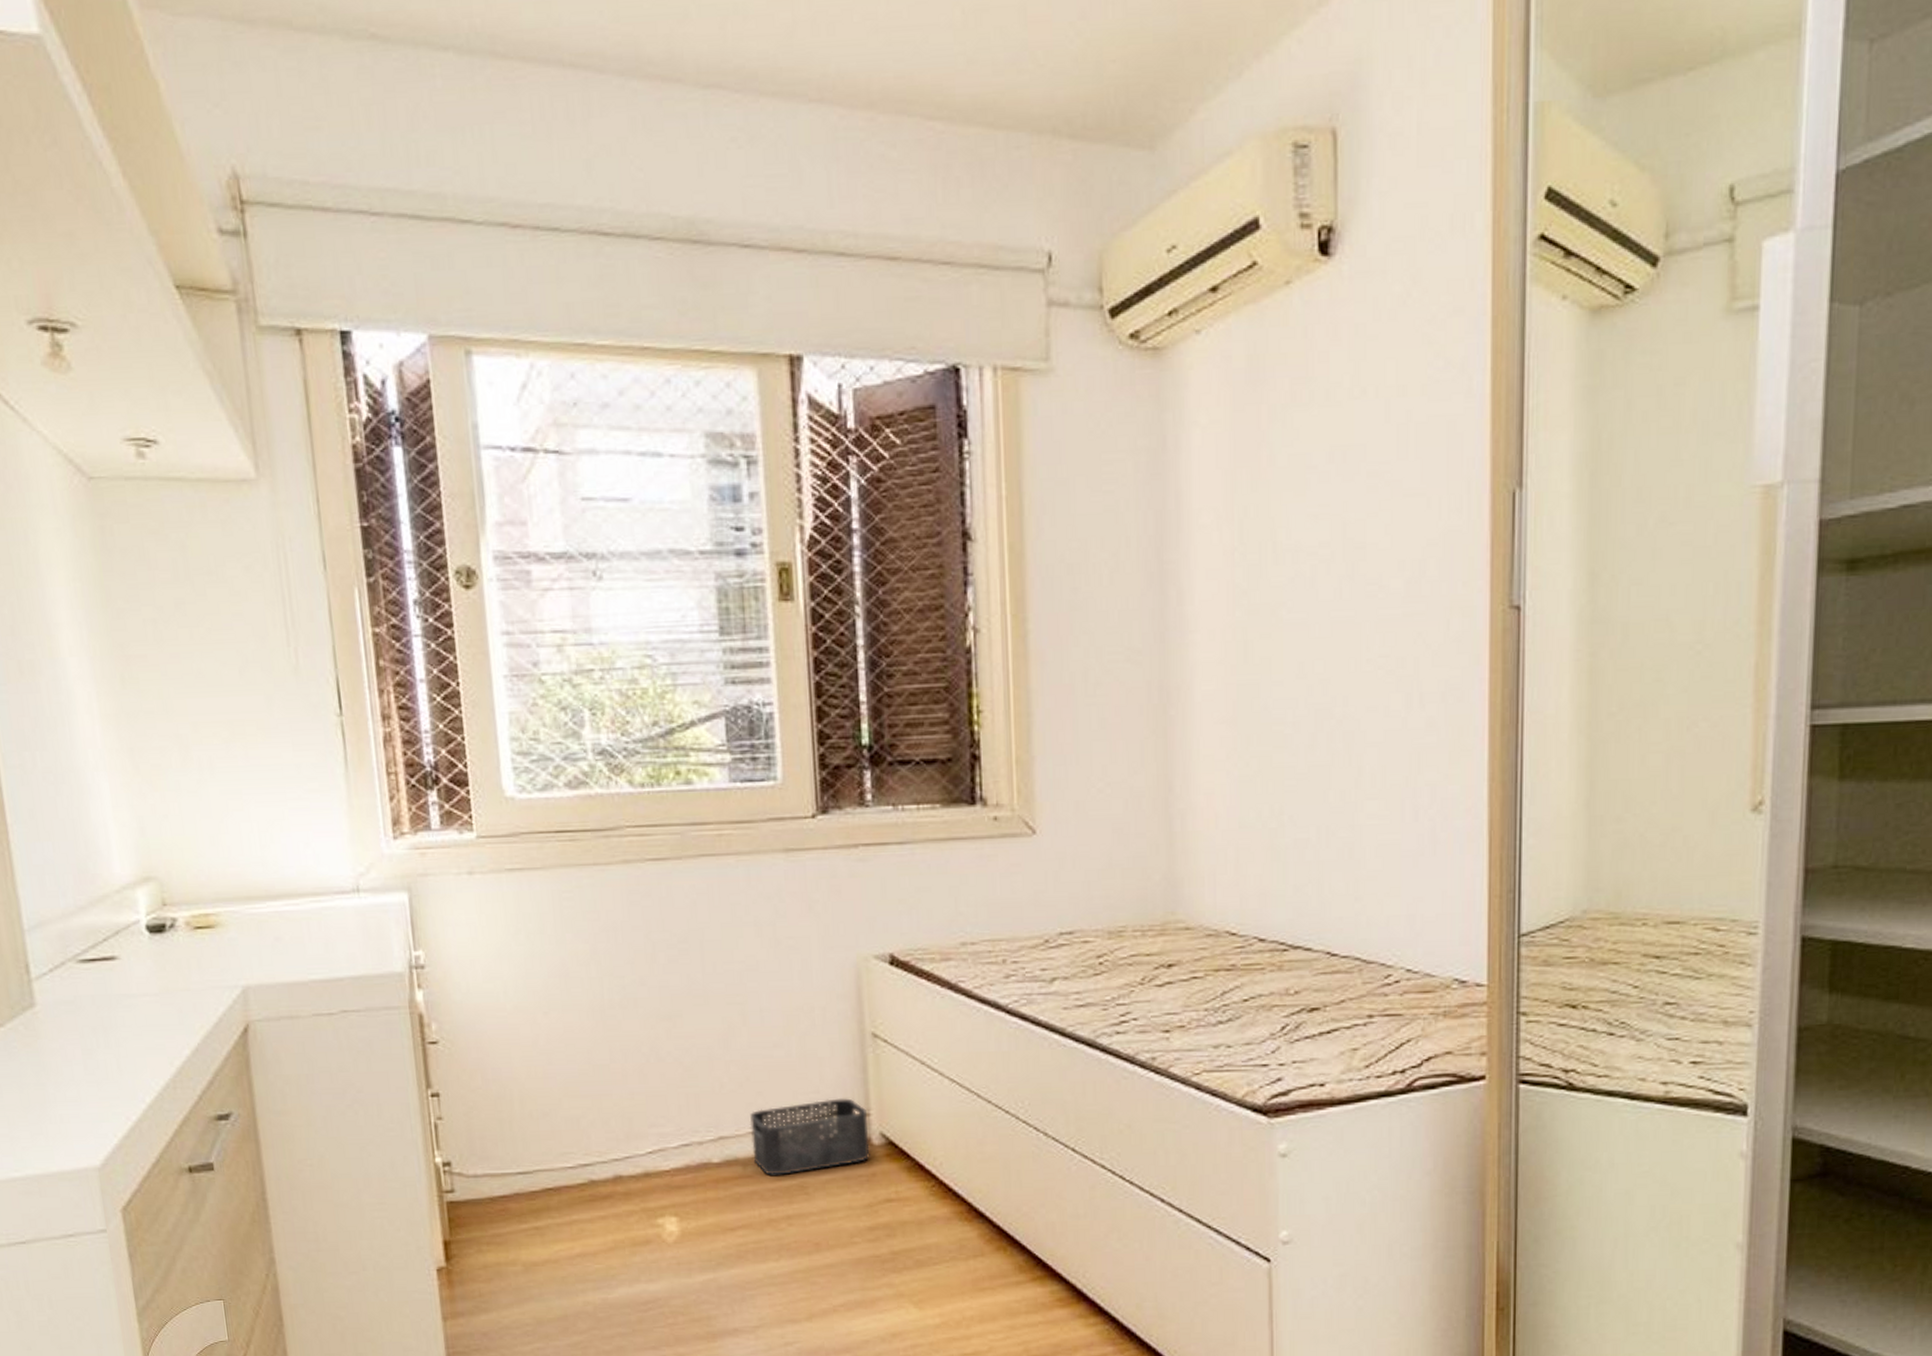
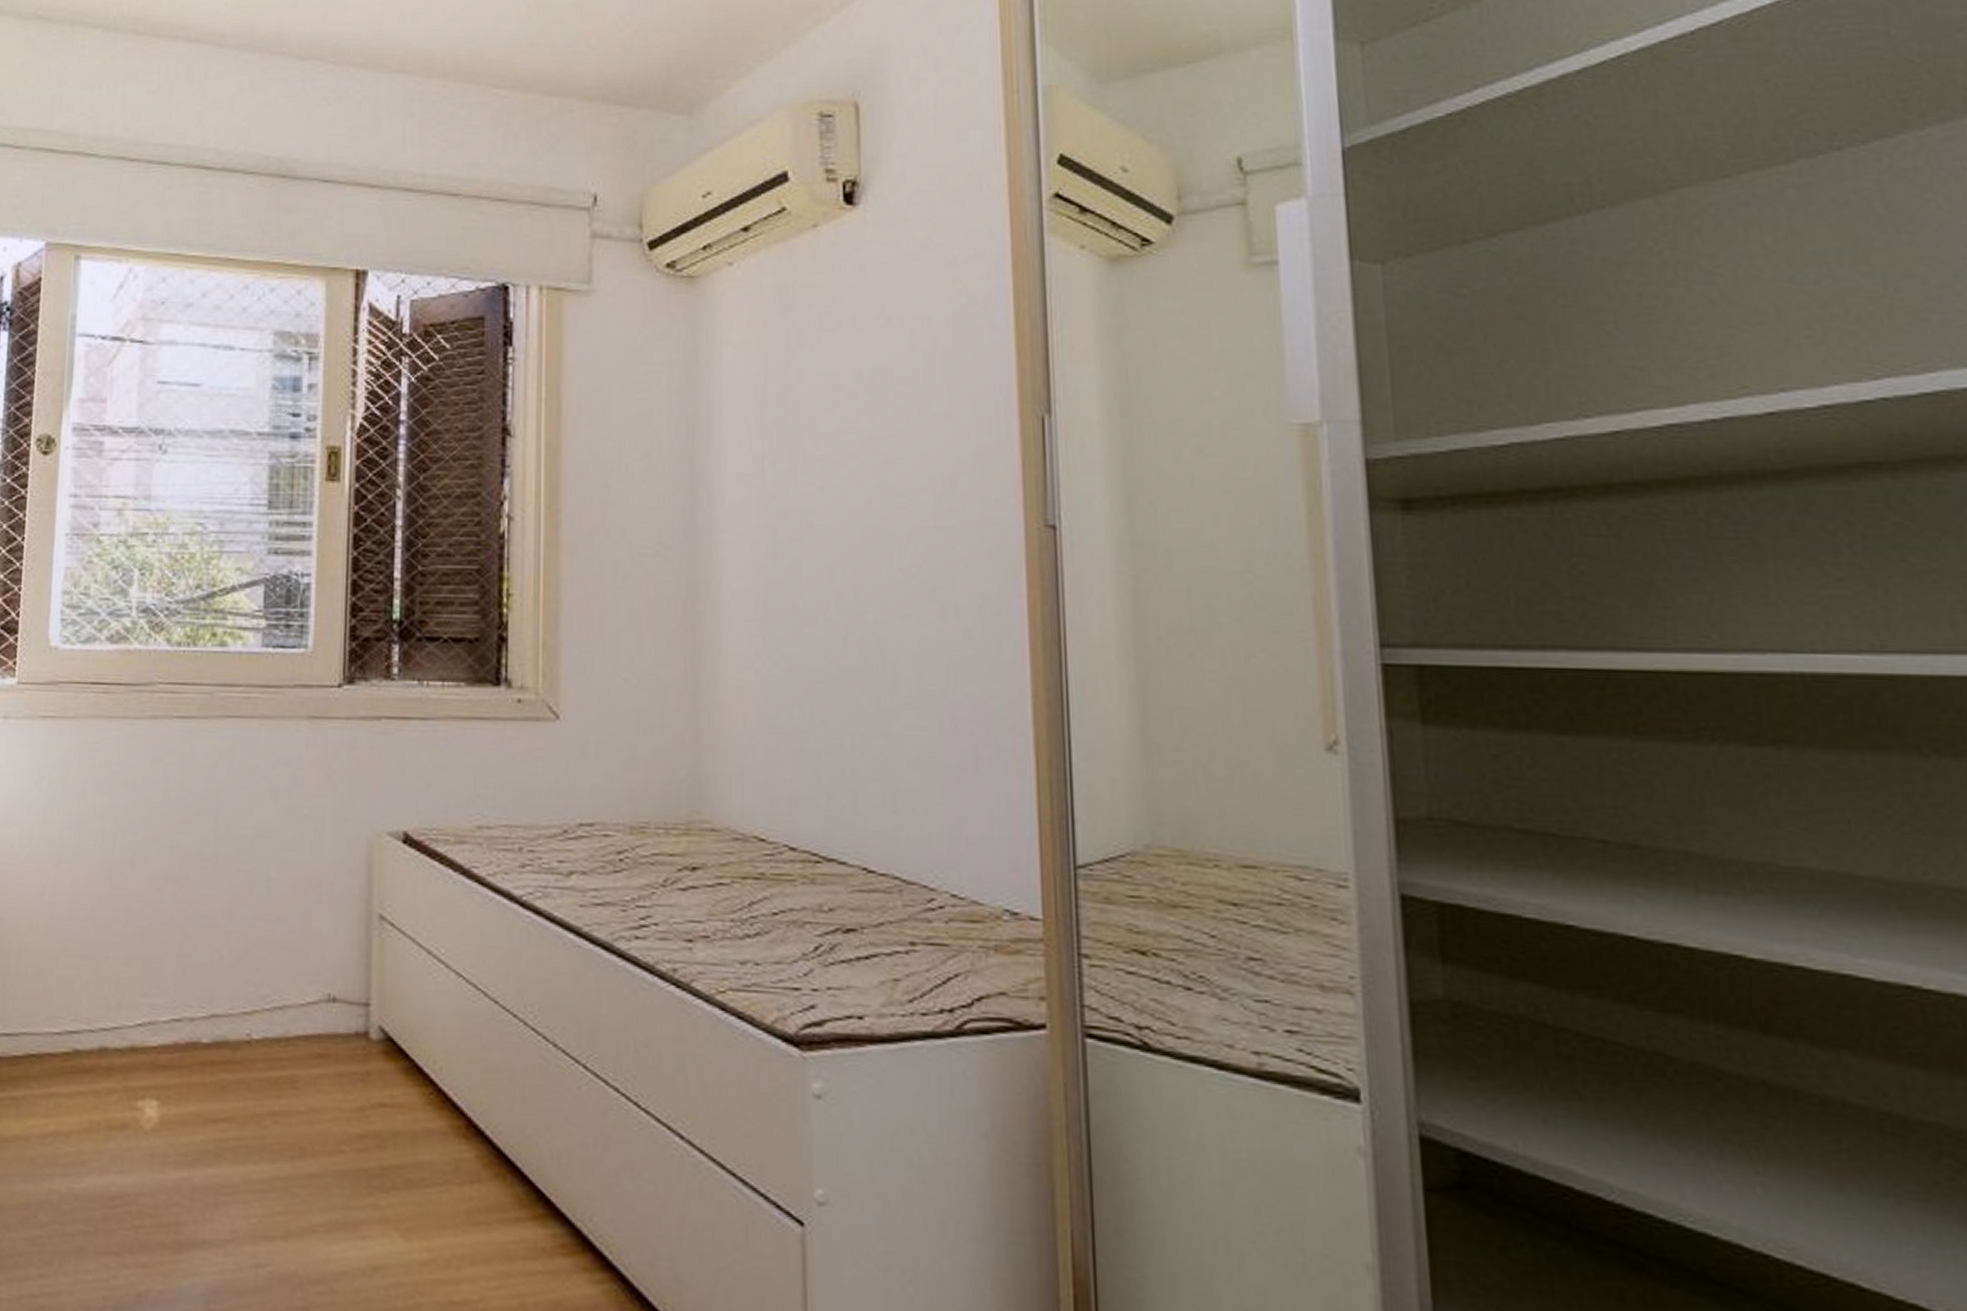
storage bin: present [750,1098,870,1175] -> none [244,983,367,1064]

